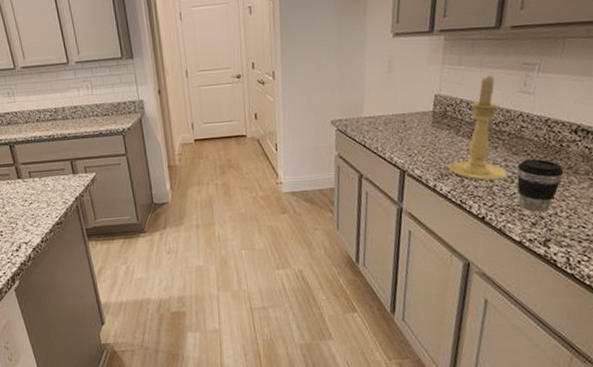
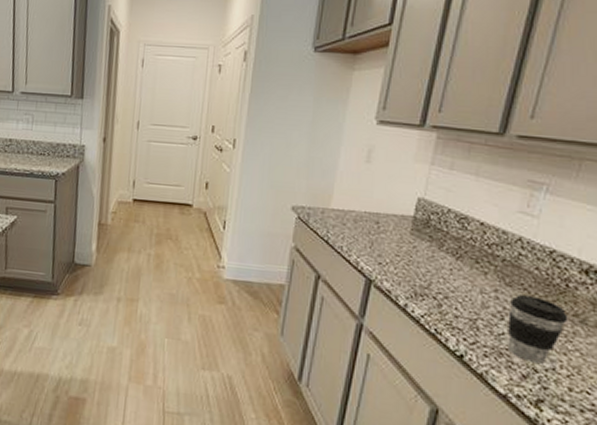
candle holder: present [447,74,508,181] -> none [423,186,497,313]

